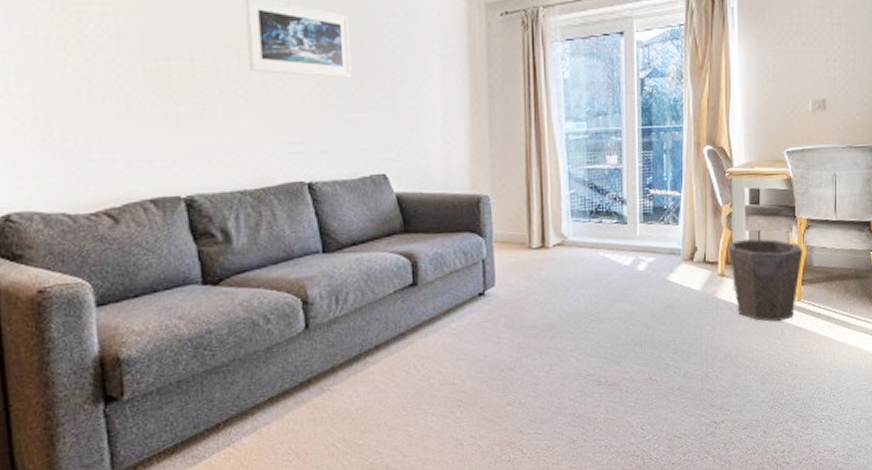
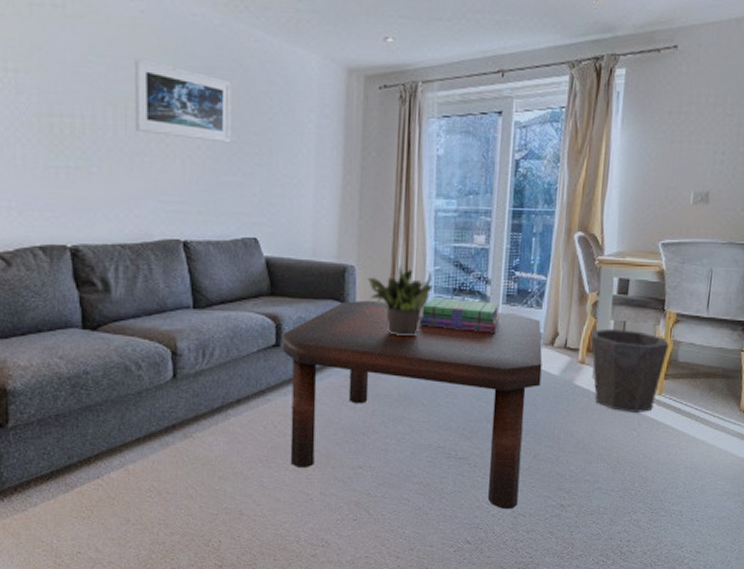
coffee table: none [421,229,684,433] -> present [283,300,543,510]
potted plant: none [502,191,569,264] -> present [367,265,433,337]
stack of books: none [559,221,639,254] -> present [420,298,501,333]

